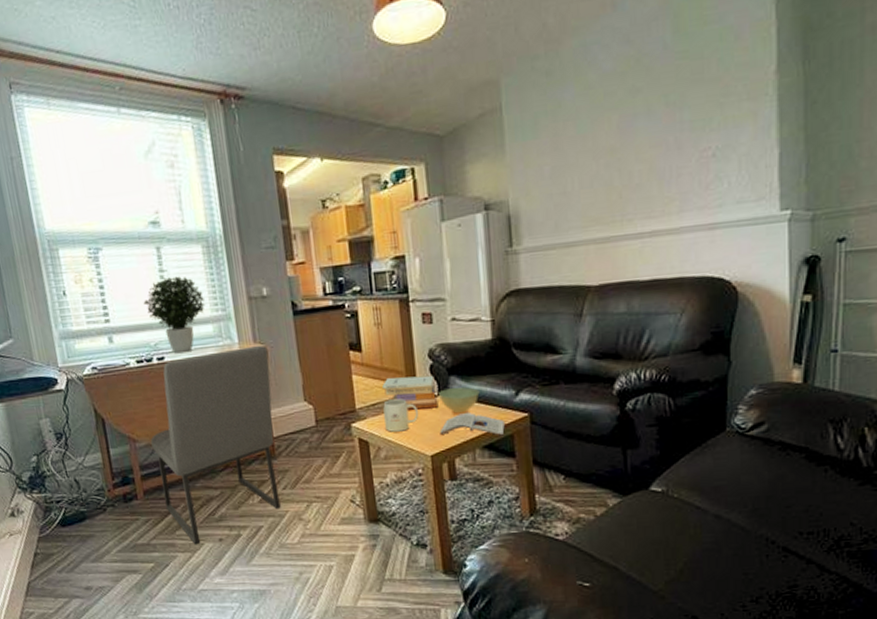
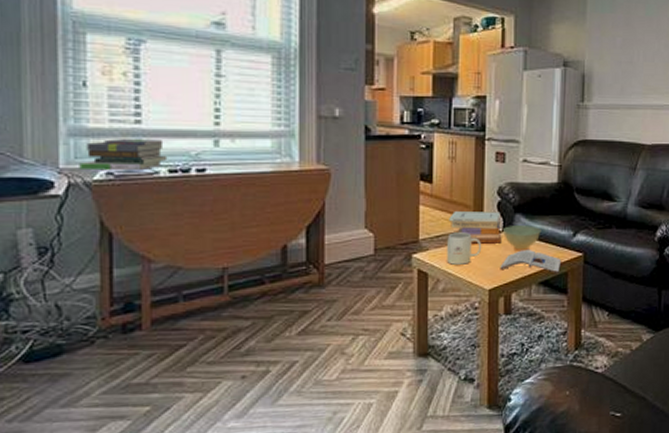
books: none [71,335,134,366] -> present [79,139,168,170]
potted plant: present [143,276,205,354] -> none [189,83,266,167]
chair: present [151,346,281,544] -> none [172,167,332,382]

